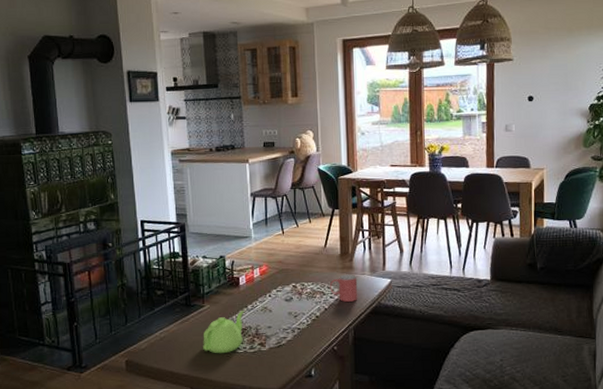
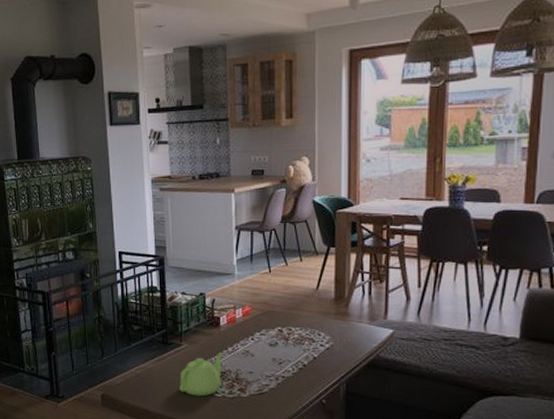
mug: present [329,274,358,302] -> none [320,321,353,352]

